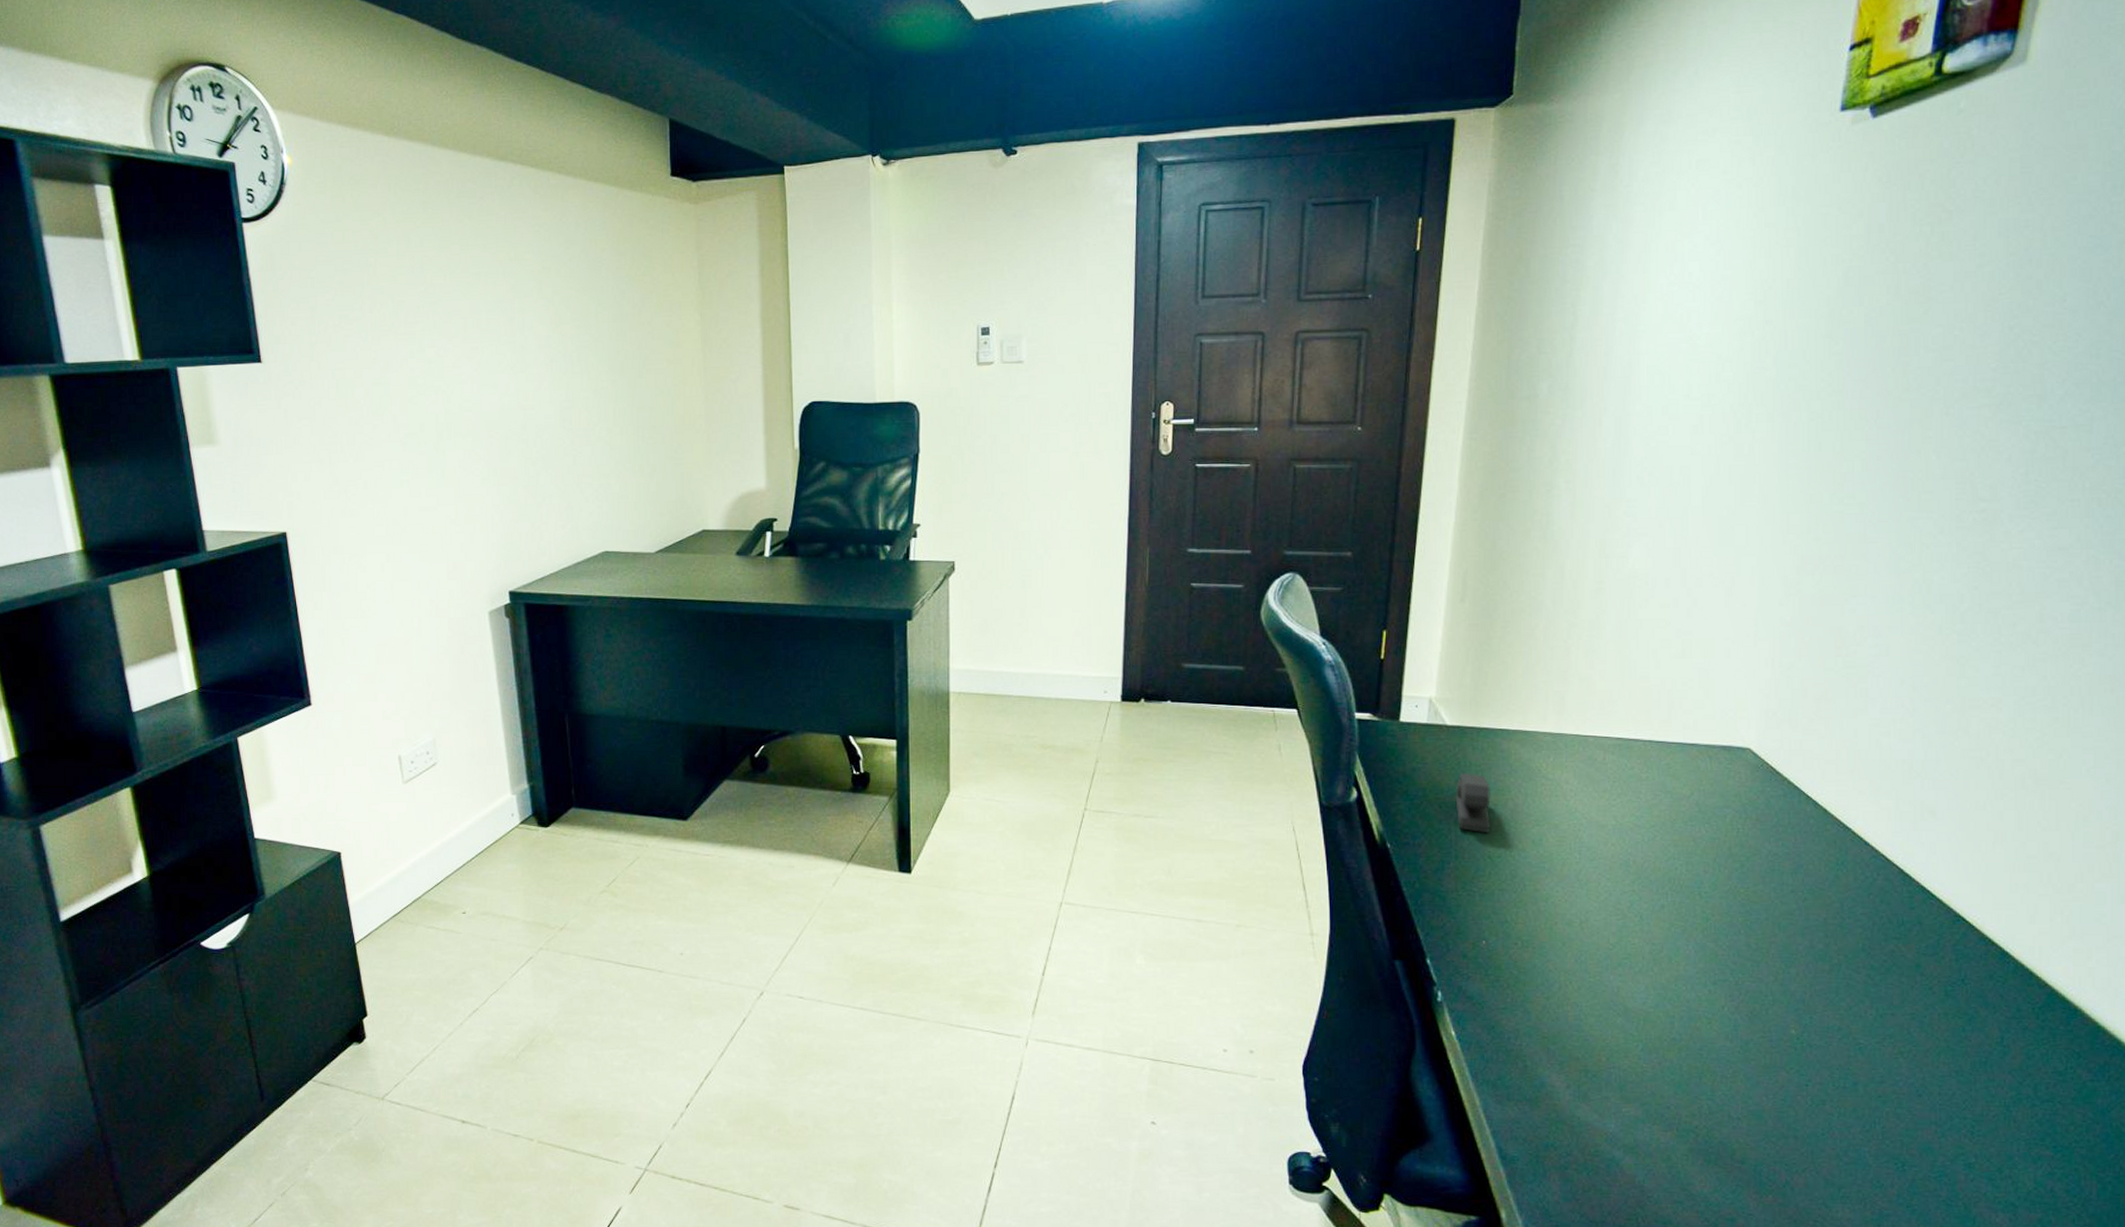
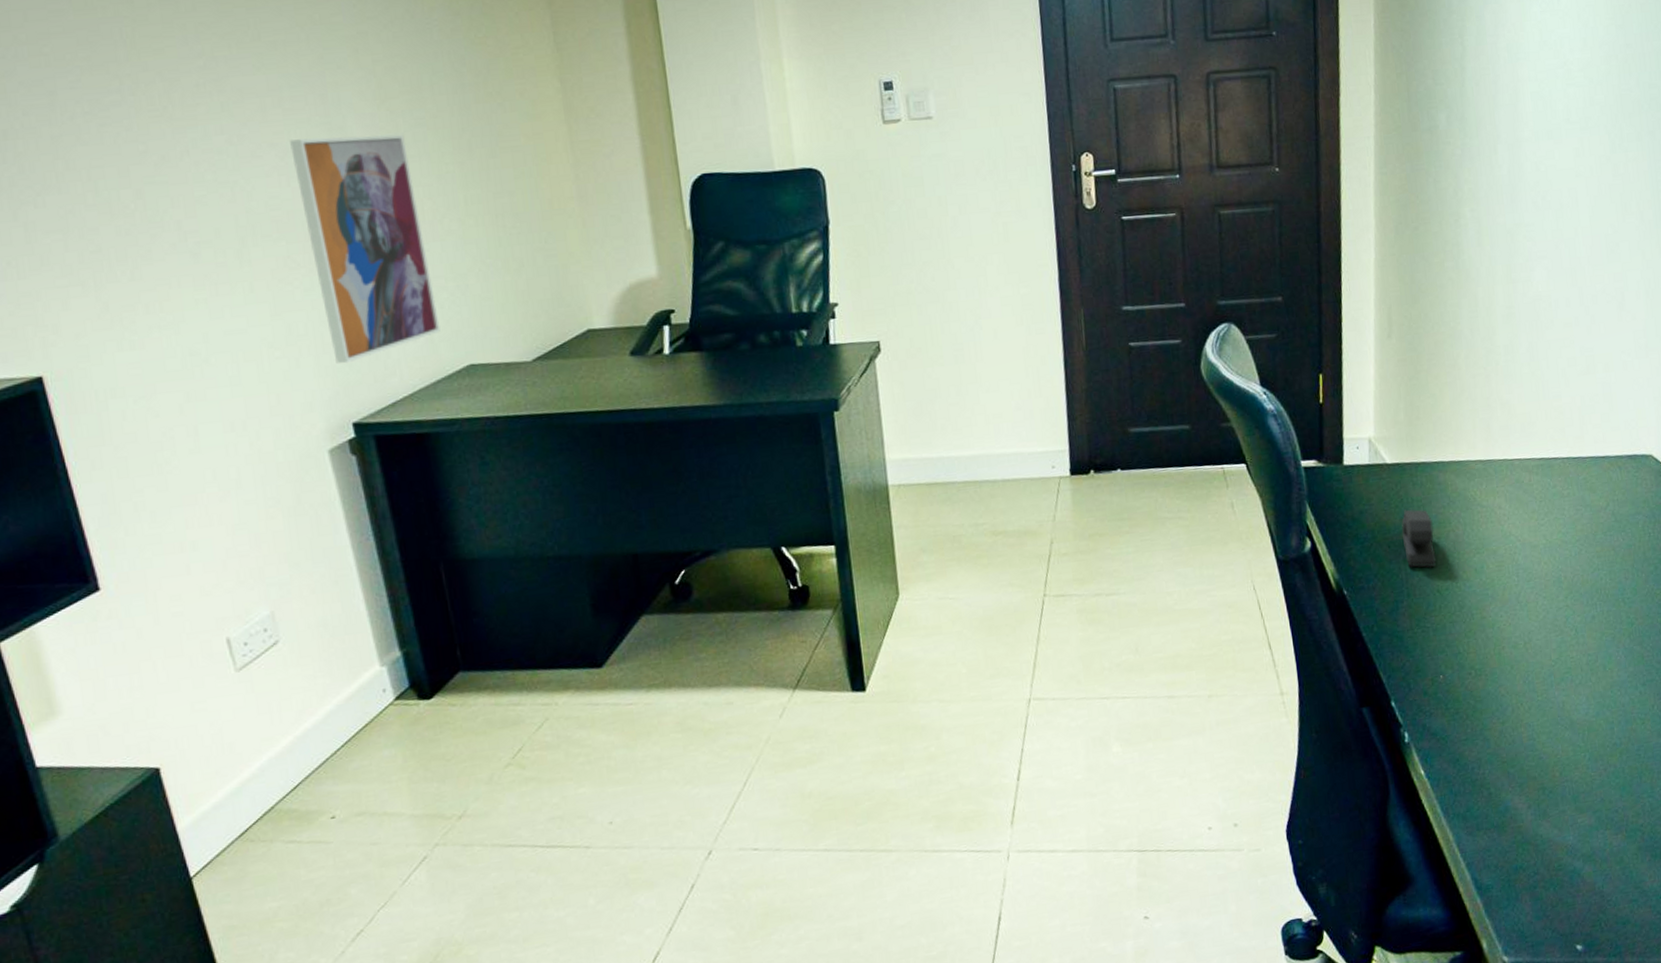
wall art: none [483,354,584,542] -> present [290,134,440,364]

